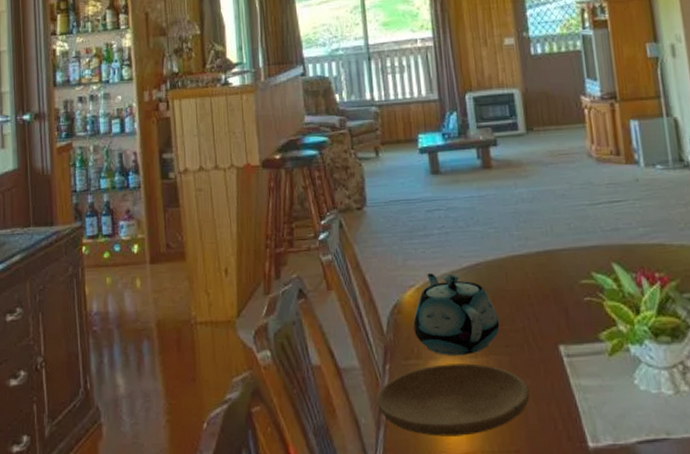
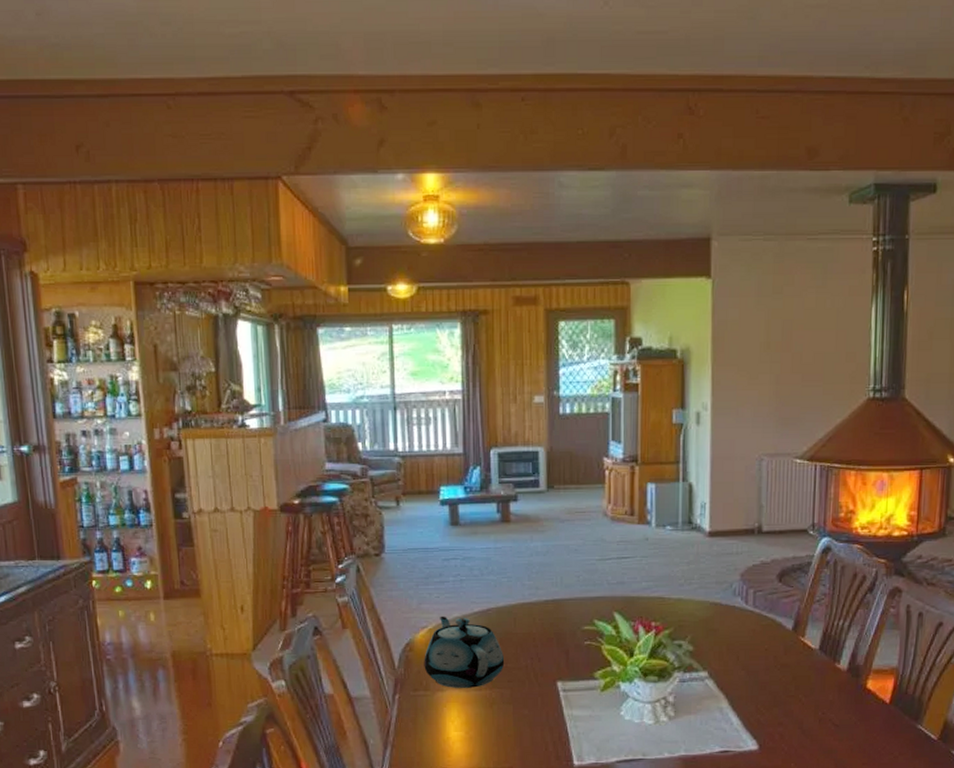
plate: present [376,363,530,437] -> none [384,695,527,755]

